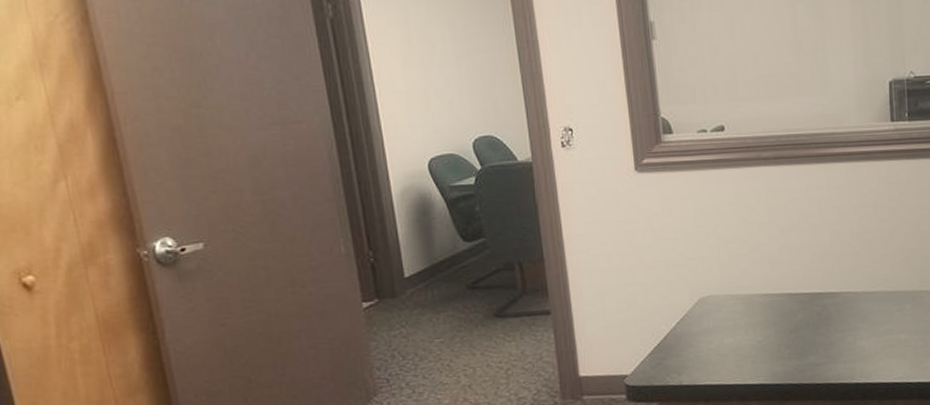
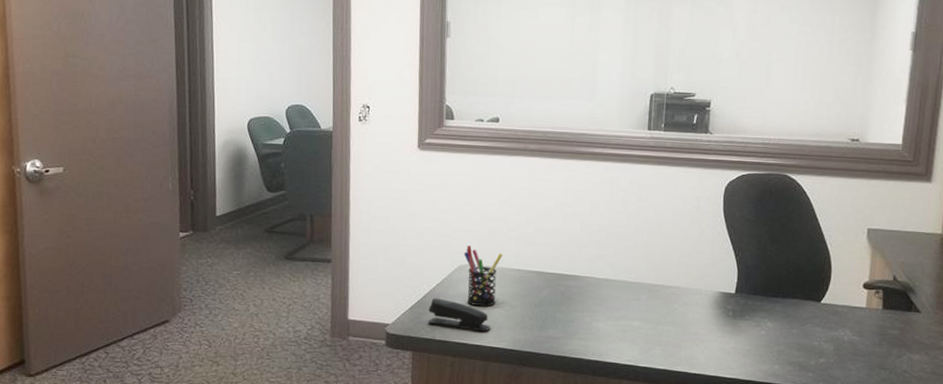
stapler: none [671,338,745,369] -> present [428,298,491,332]
pen holder: none [703,274,748,341] -> present [463,245,503,306]

